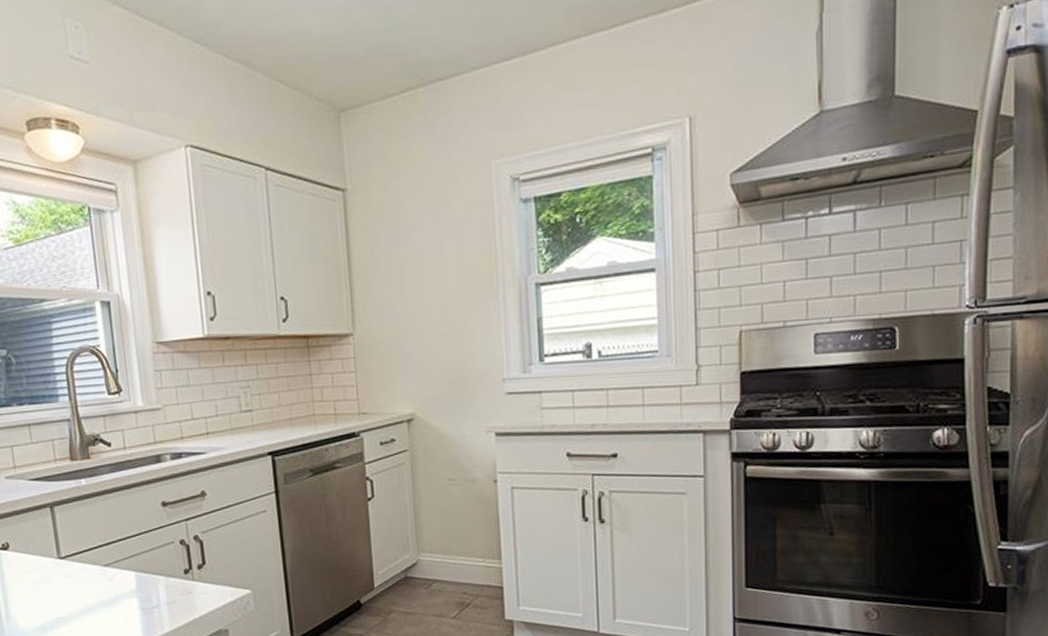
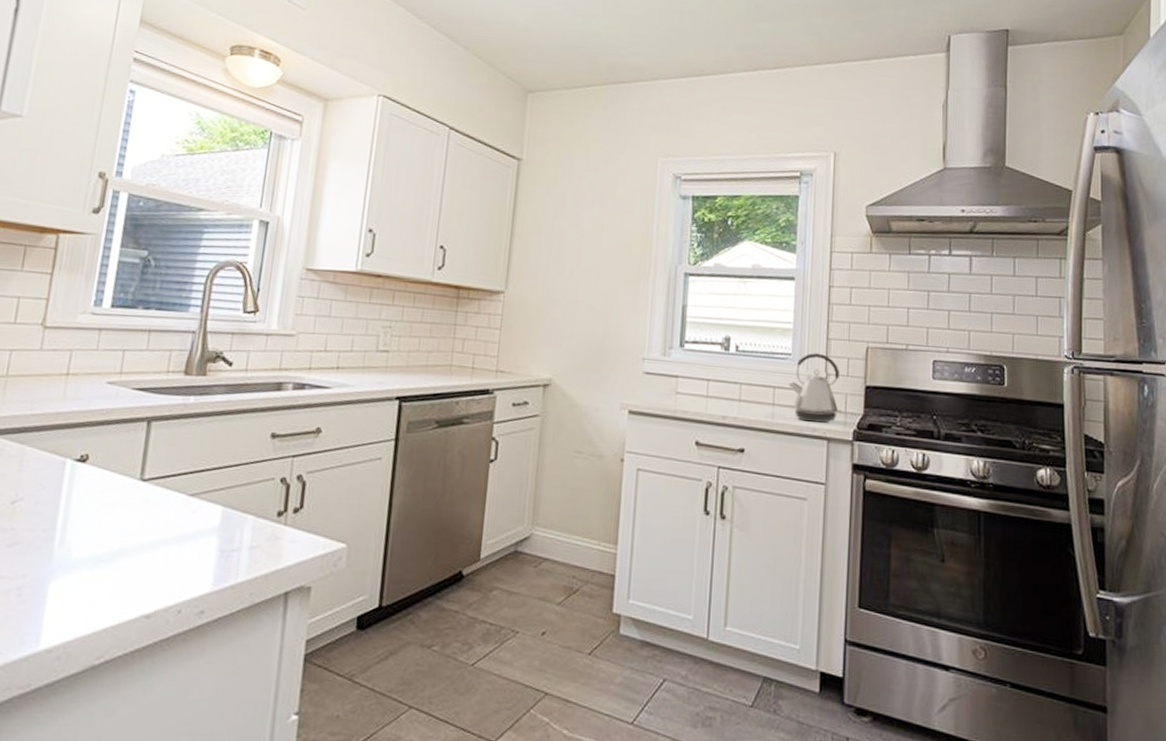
kettle: none [658,345,718,417] -> present [788,353,843,423]

